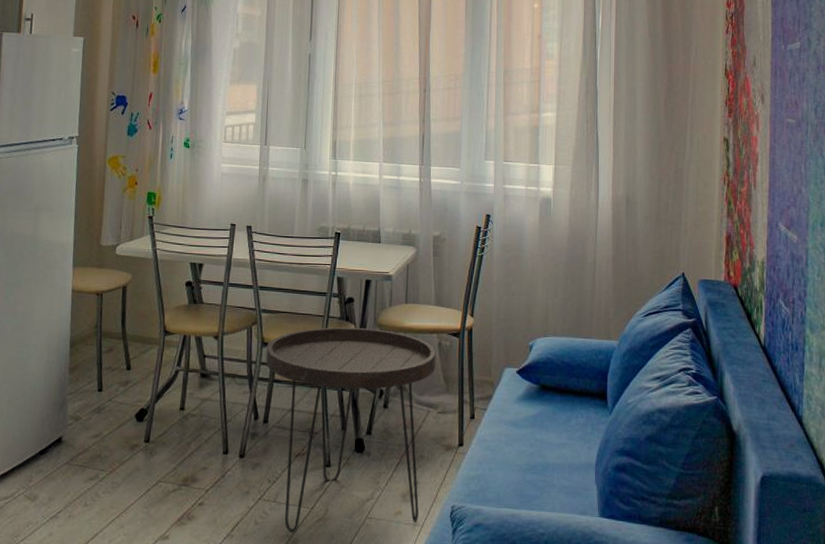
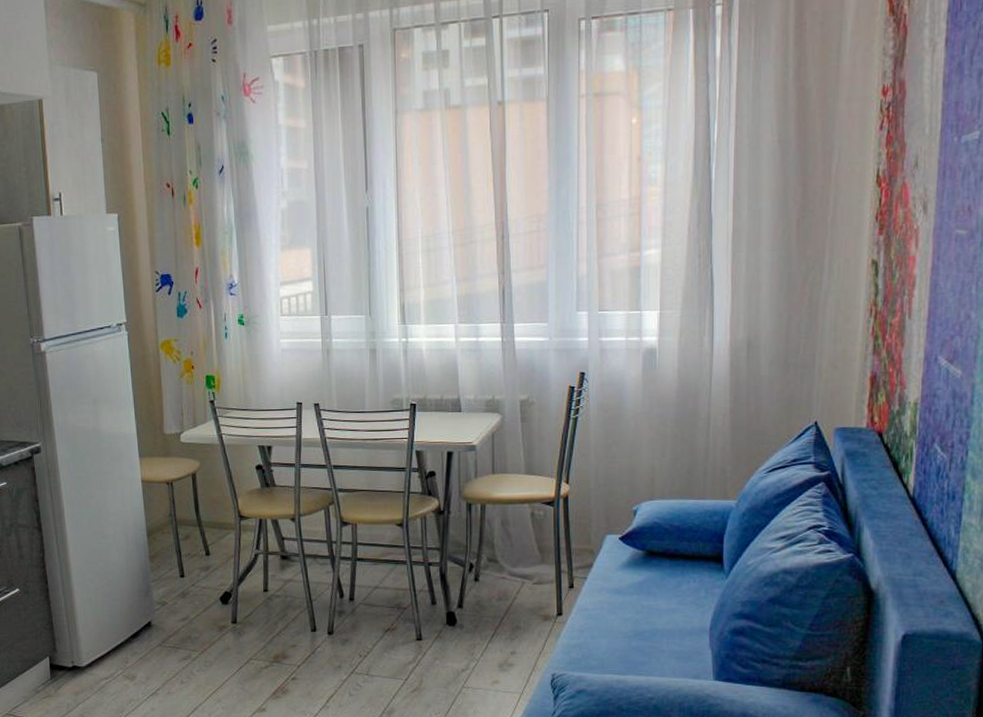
side table: present [265,327,436,533] -> none [346,501,529,703]

